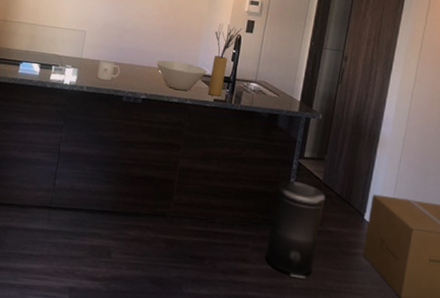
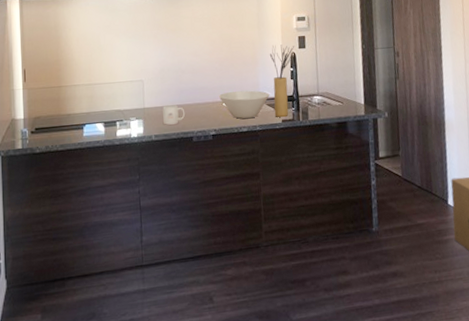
pedal bin: present [265,180,325,279] -> none [359,182,412,279]

